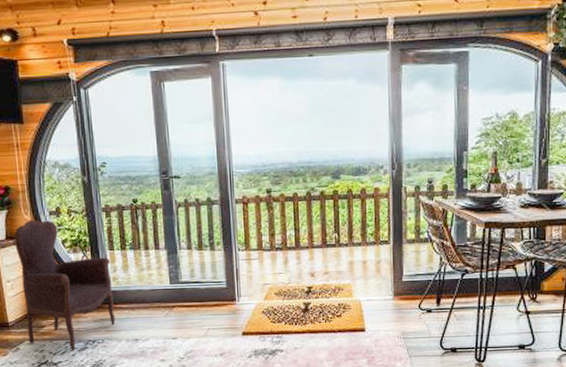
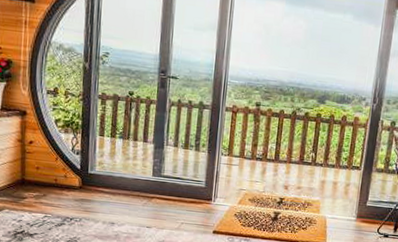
armchair: present [14,219,116,351] -> none [8,95,99,226]

